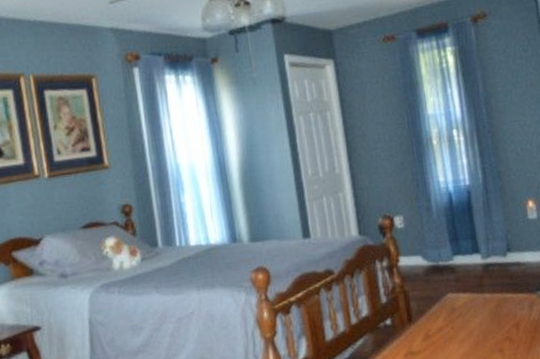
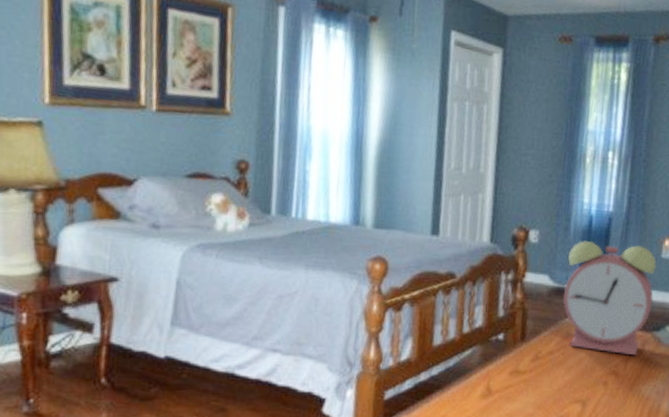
alarm clock: none [436,211,531,321] -> present [562,240,656,356]

